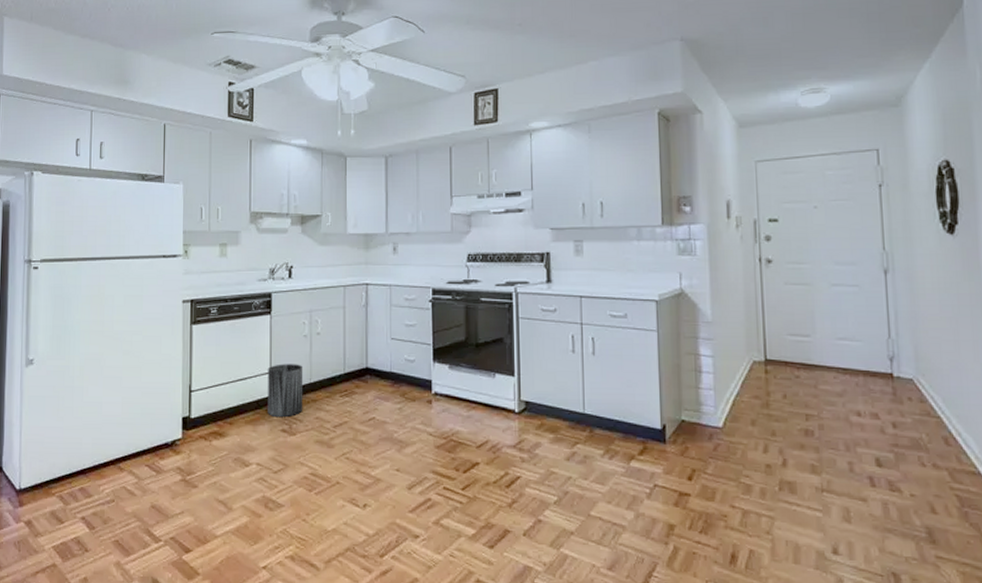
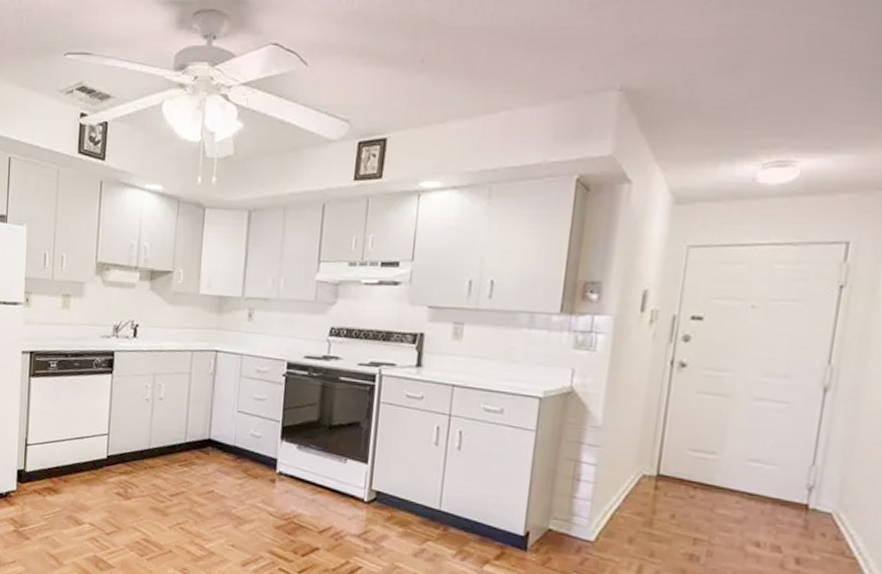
trash can: present [268,364,303,418] -> none [103,426,143,481]

